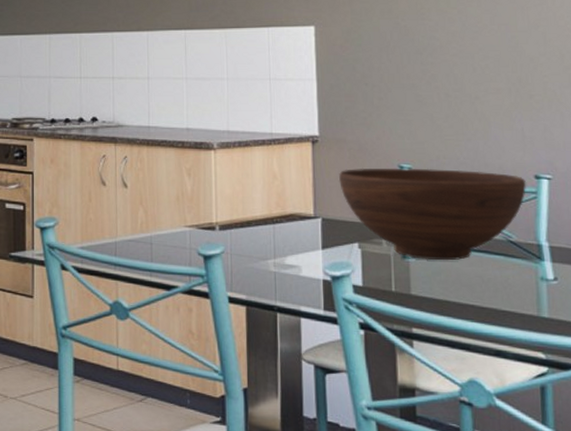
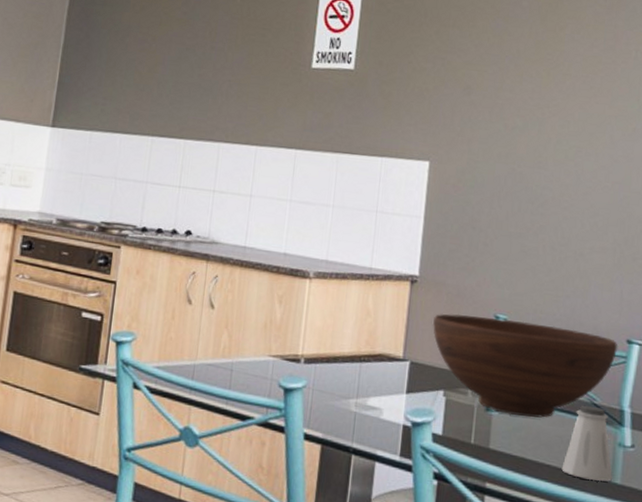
saltshaker: none [486,243,539,316] -> present [561,405,612,482]

